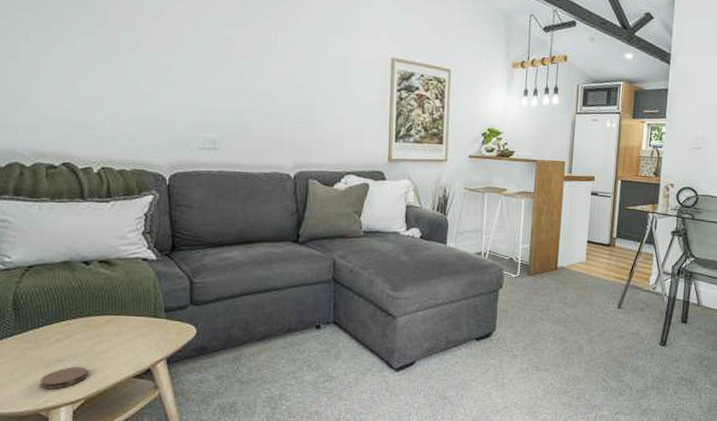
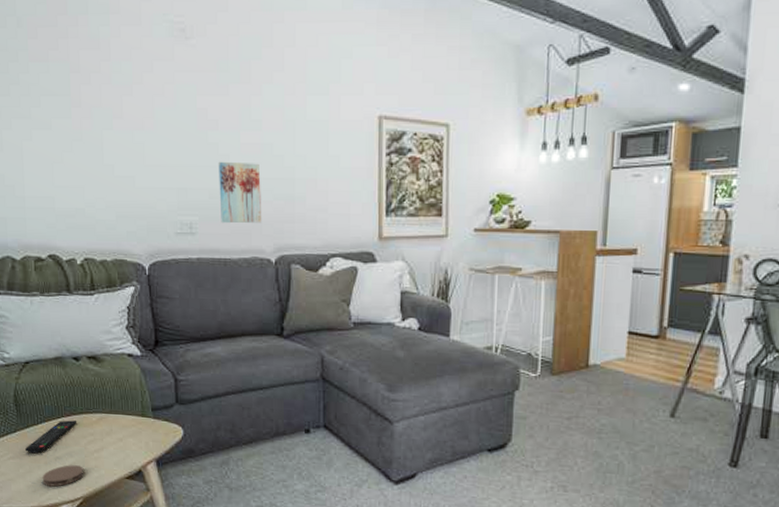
remote control: none [23,323,84,357] -> present [25,420,77,454]
wall art: none [243,86,284,142] -> present [218,161,262,224]

